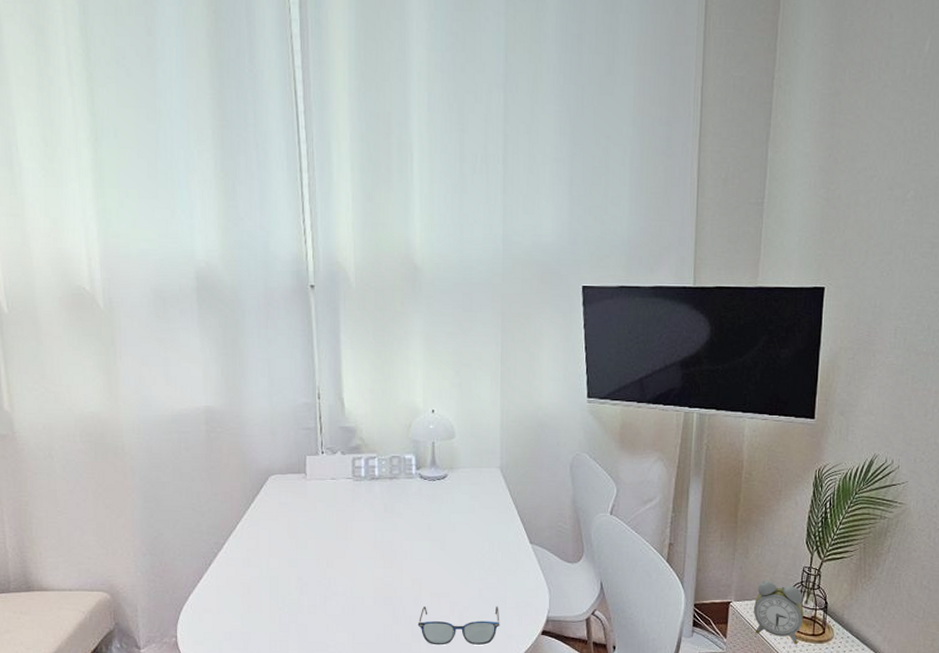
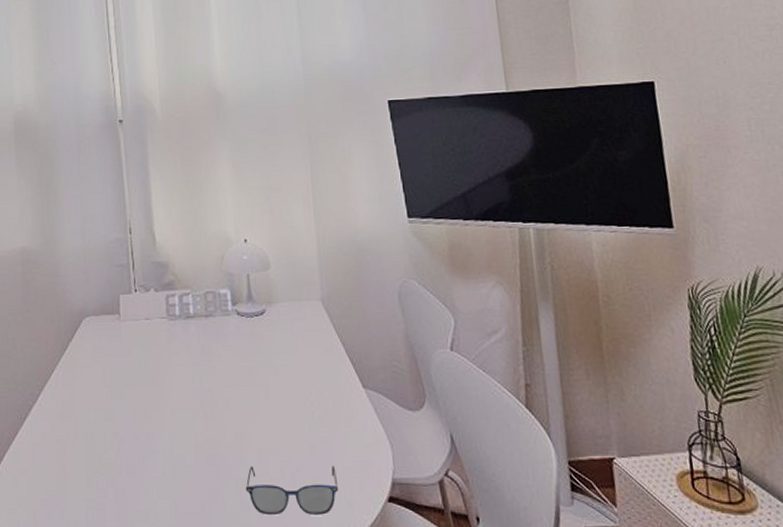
alarm clock: present [753,580,804,645] -> none [644,429,713,516]

